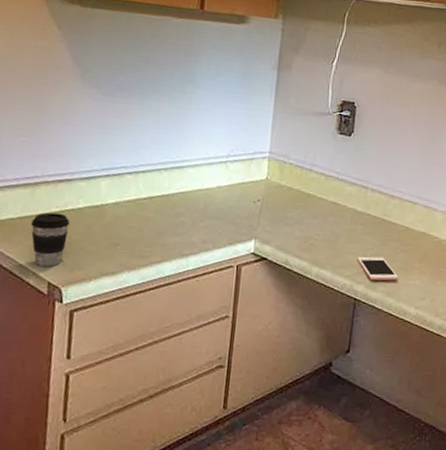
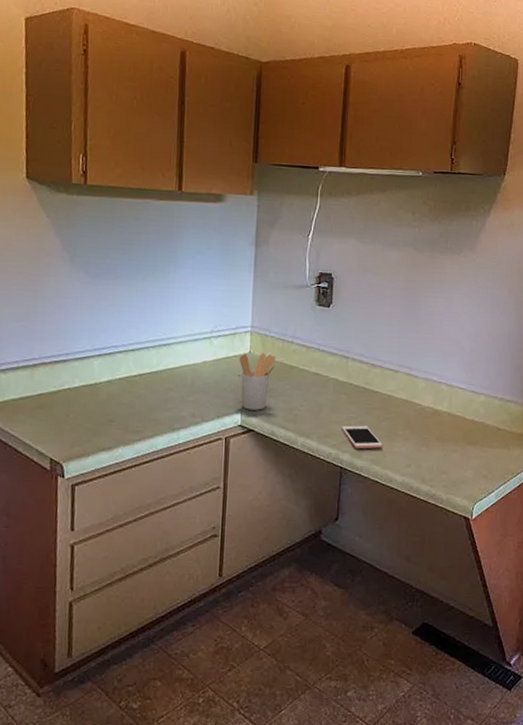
coffee cup: present [31,212,70,266] -> none [32,392,67,443]
utensil holder: none [255,179,294,238] -> present [239,353,276,410]

